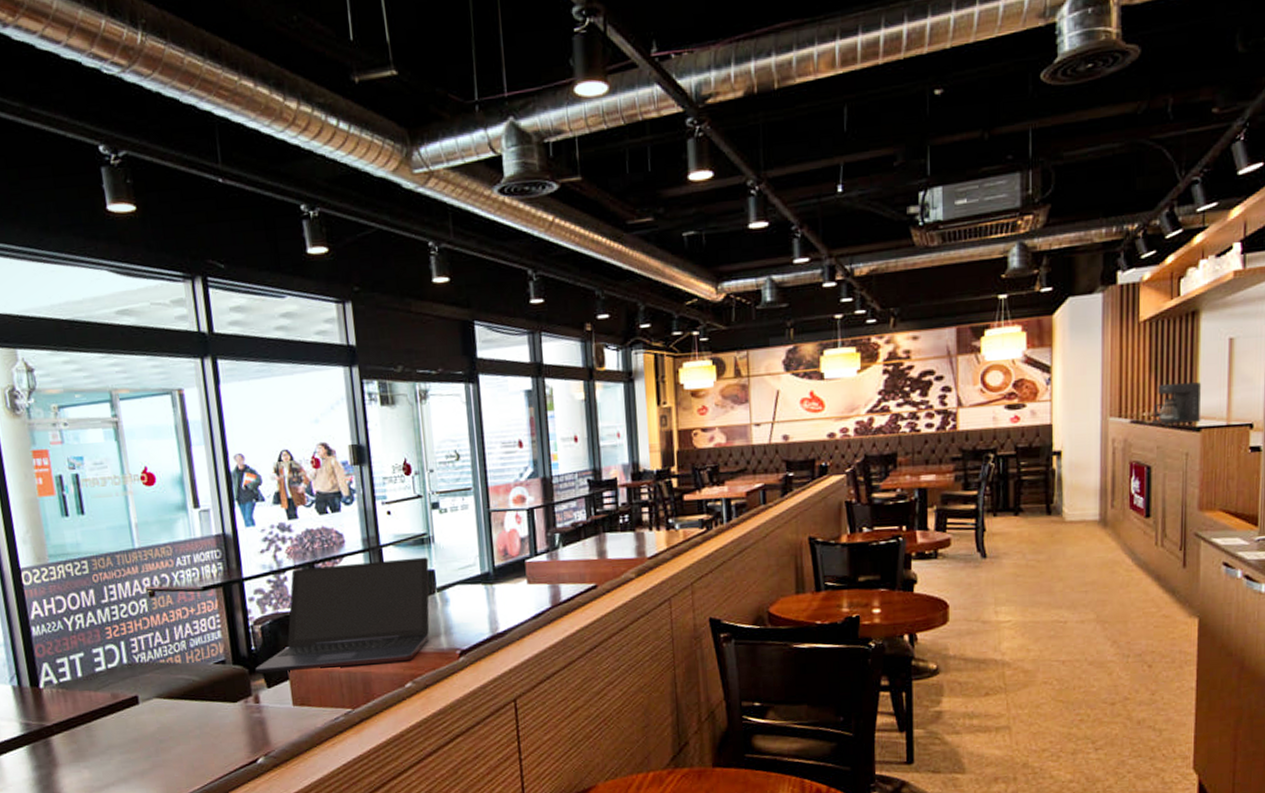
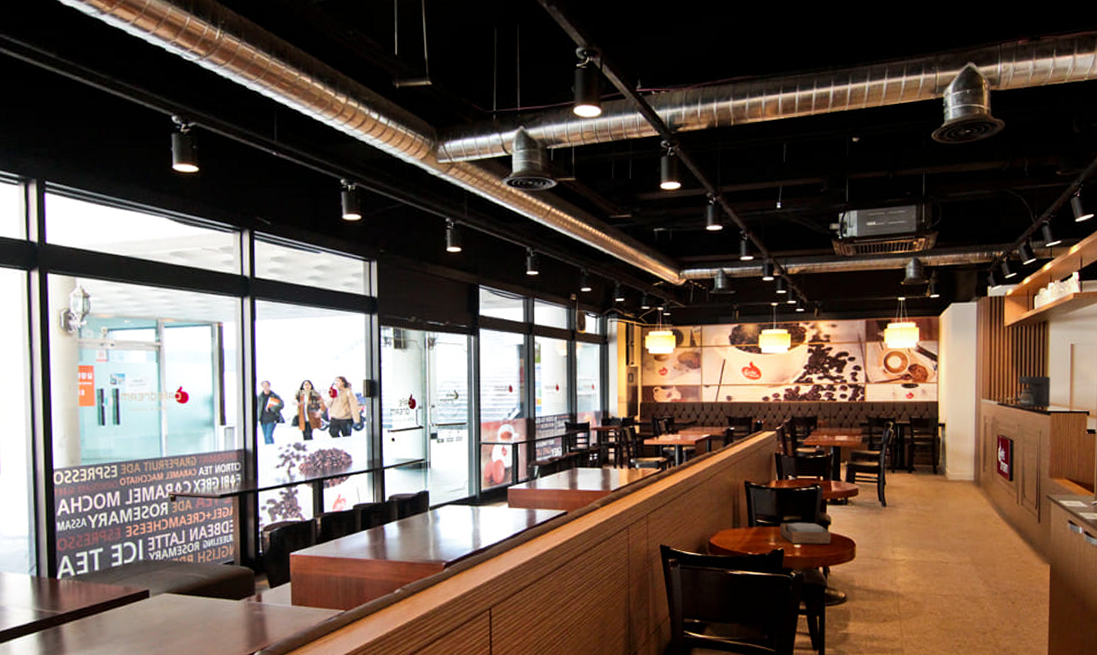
laptop: present [255,557,430,674] -> none [261,479,424,575]
napkin holder: none [853,582,918,609] -> present [779,522,831,545]

